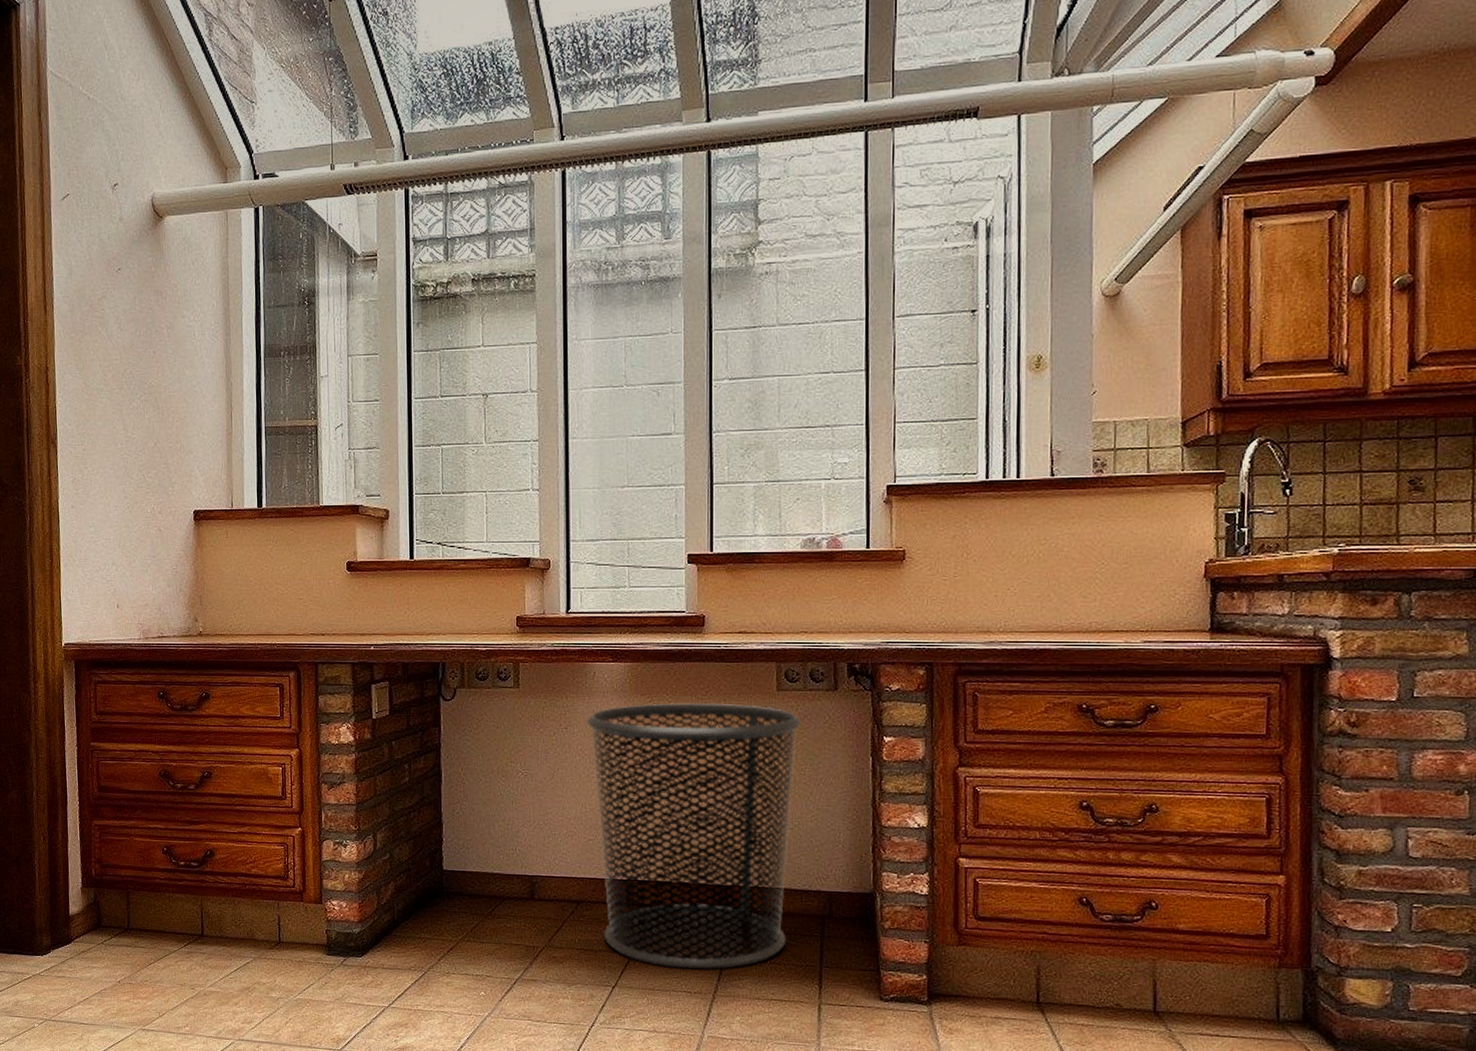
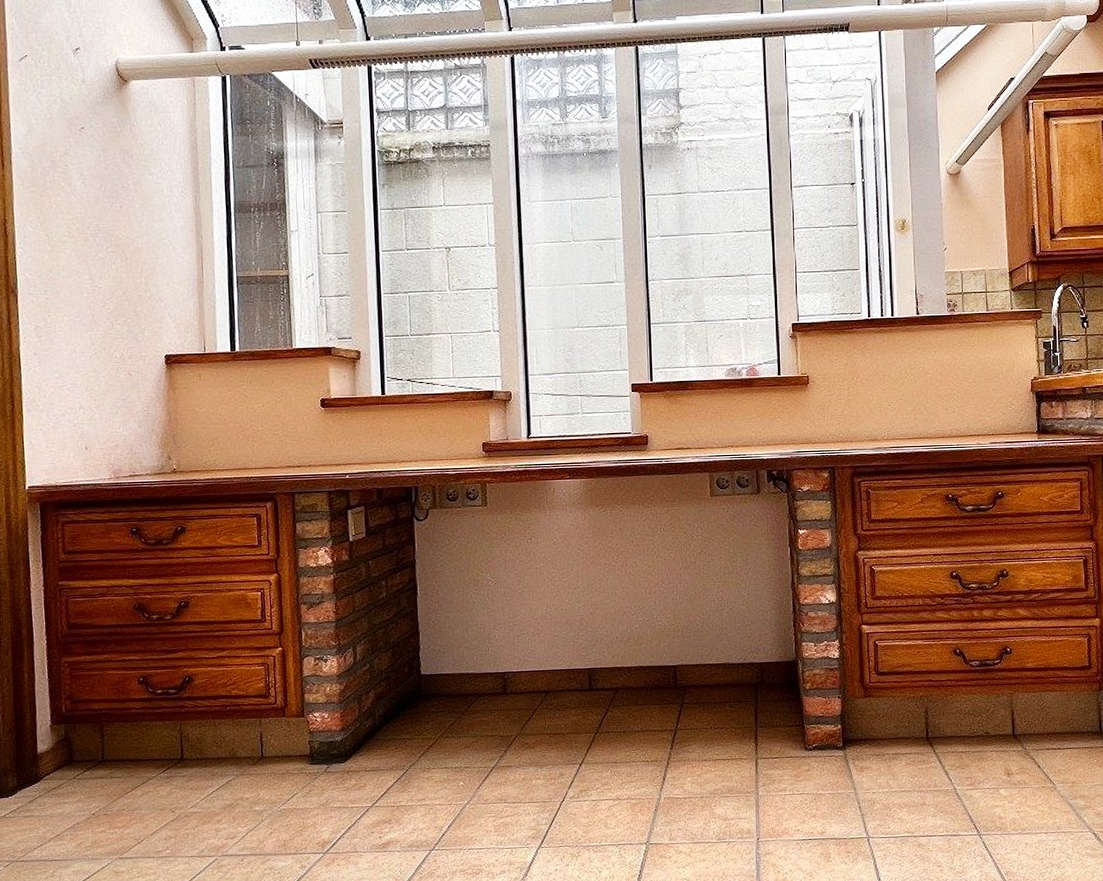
waste bin: present [587,702,801,970] -> none [548,509,732,742]

